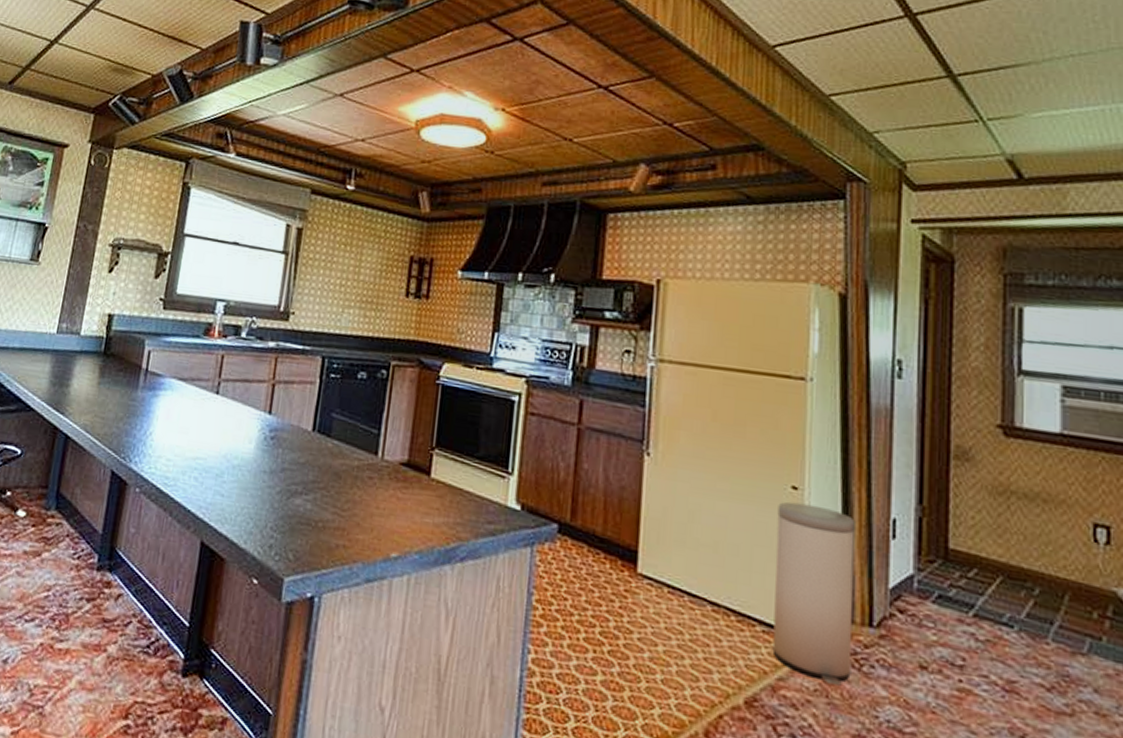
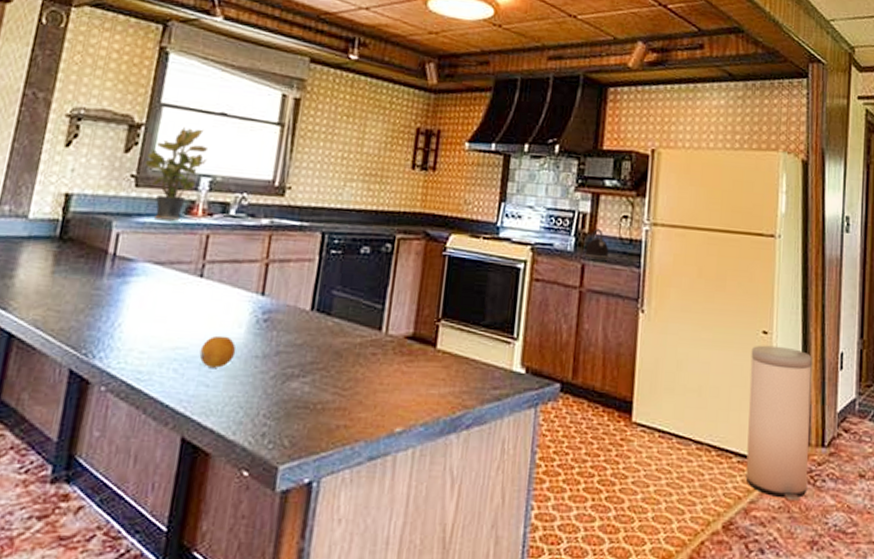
potted plant: none [171,255,224,342] -> present [144,127,209,222]
fruit: none [215,449,247,480] -> present [199,335,237,368]
kettle: none [583,363,610,397] -> present [584,229,609,261]

